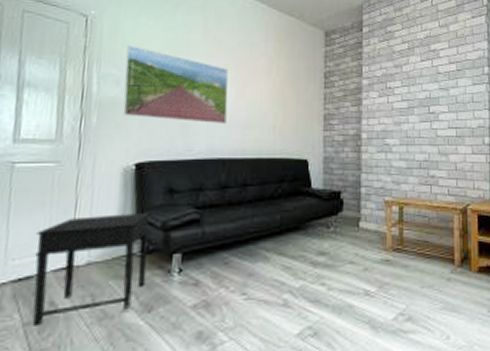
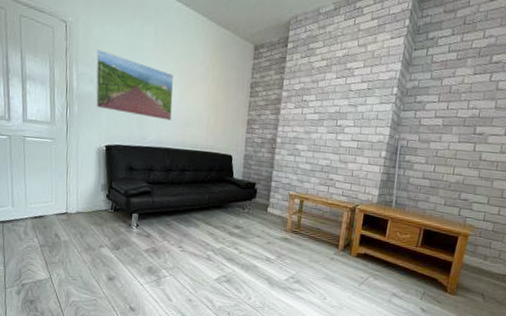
side table: present [32,212,150,326] -> none [43,180,117,248]

